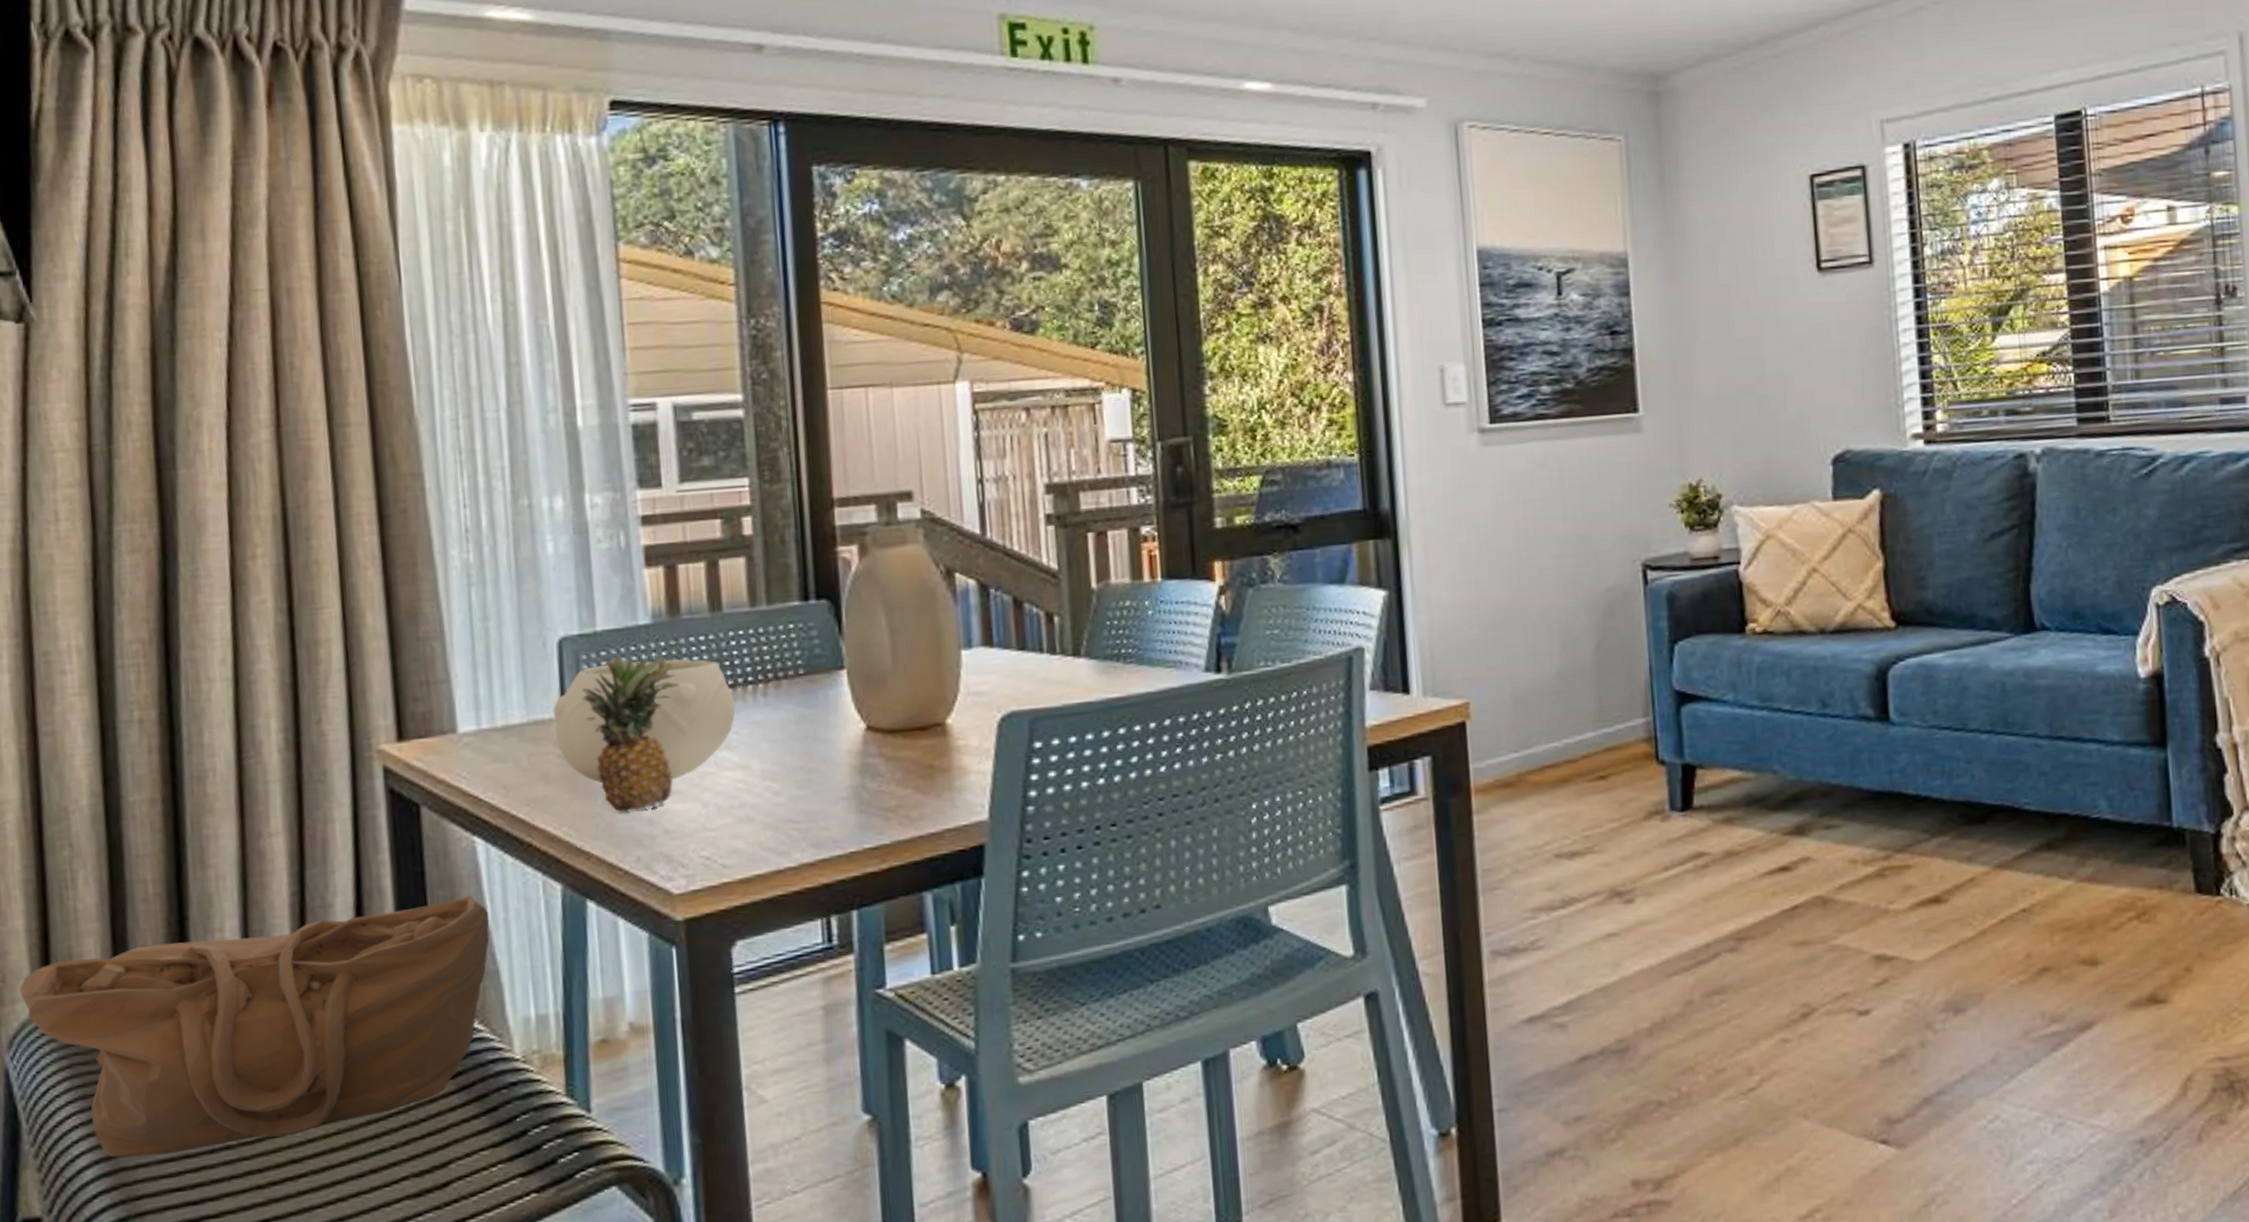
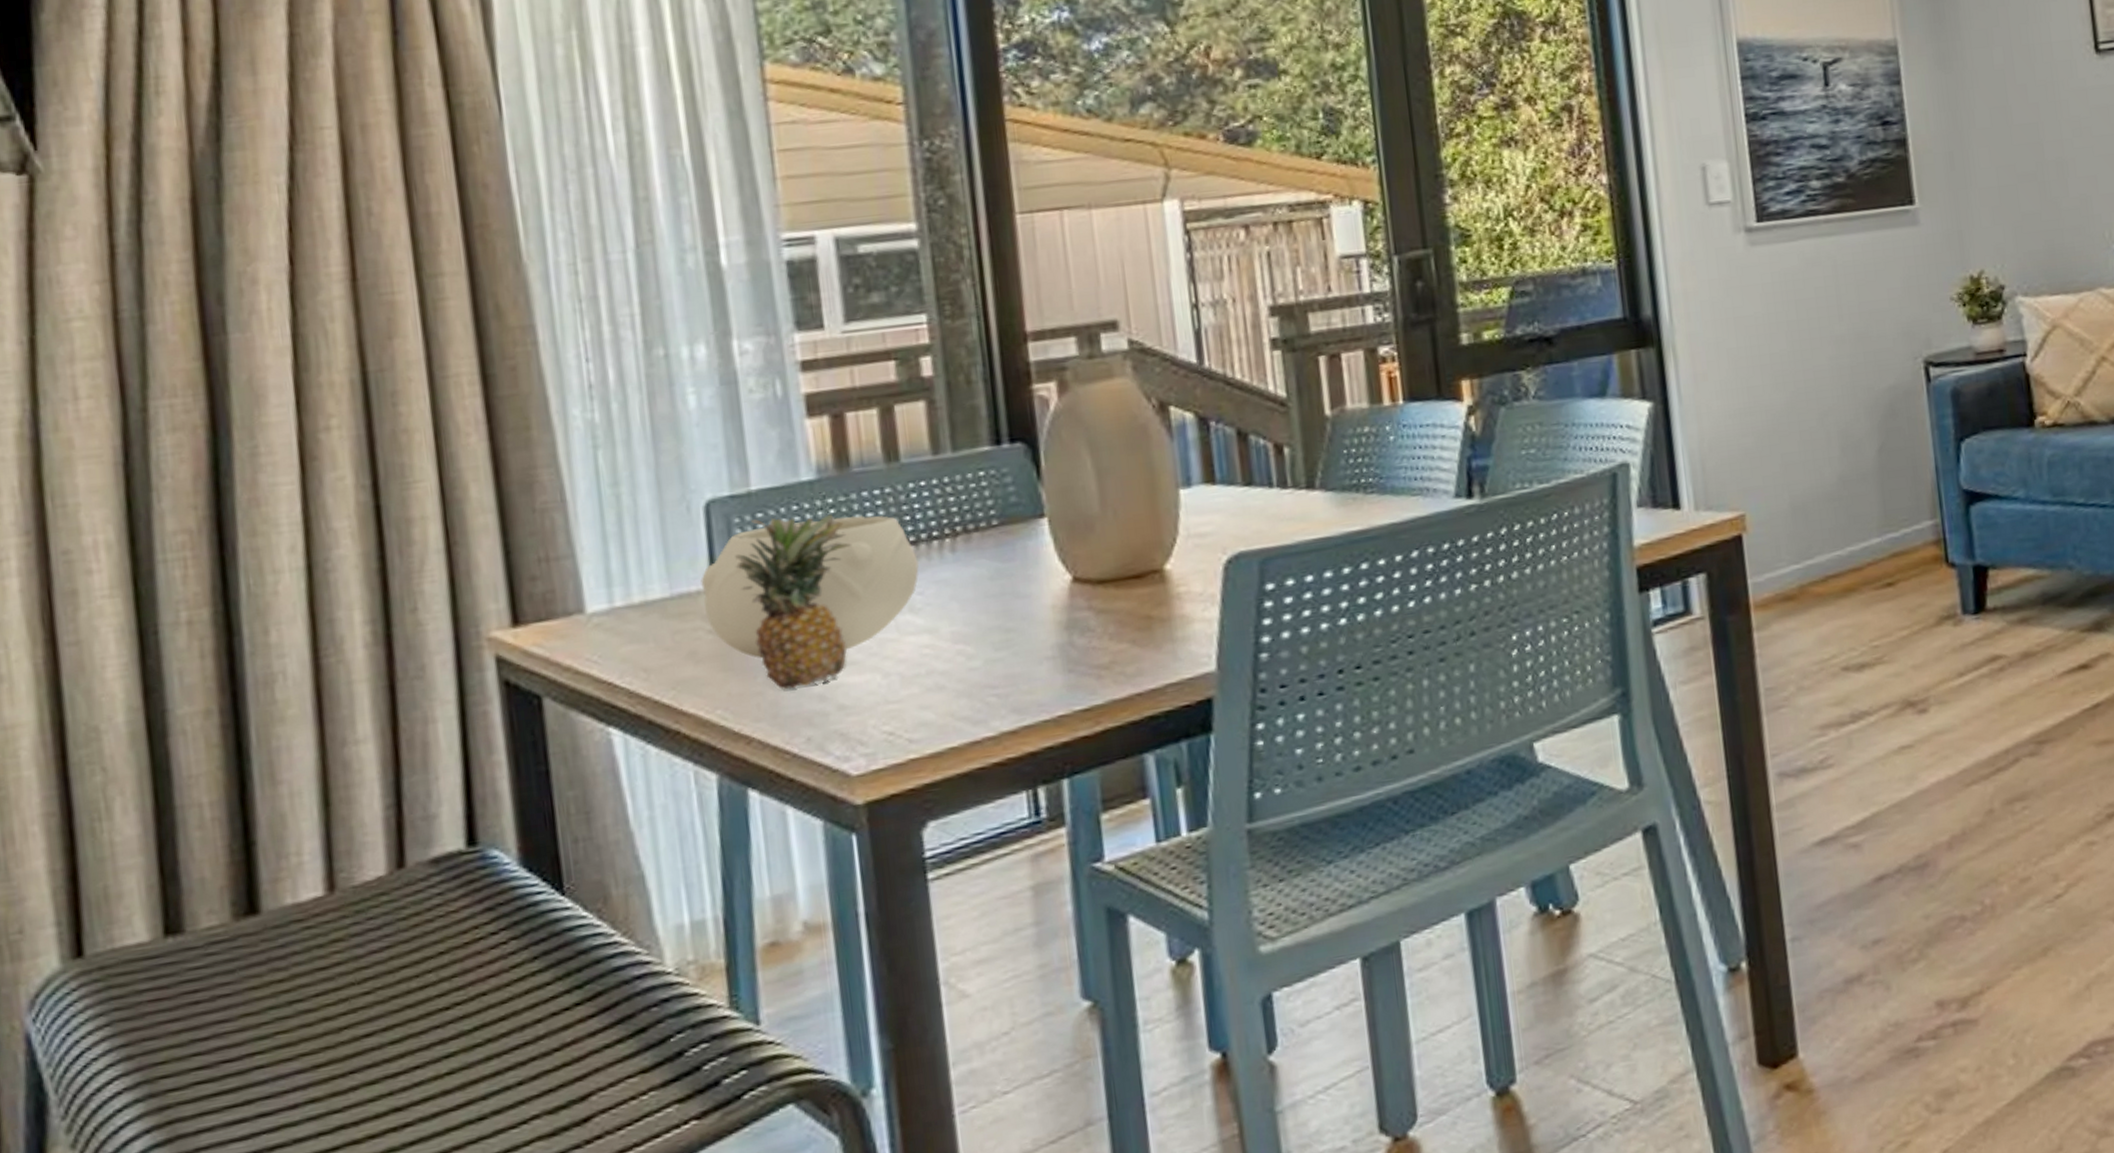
tote bag: present [20,895,490,1158] -> none [42,793,632,1125]

